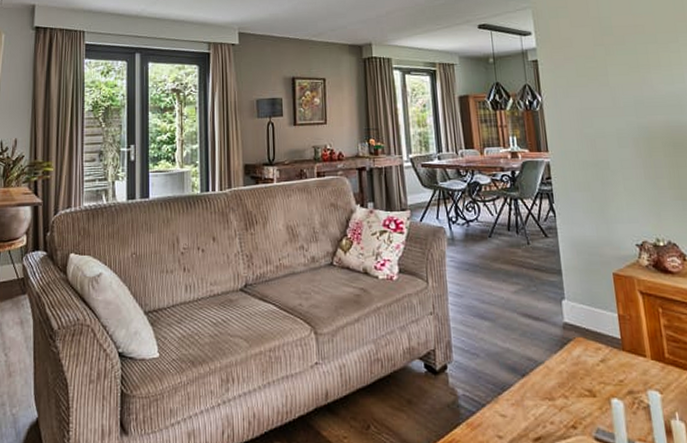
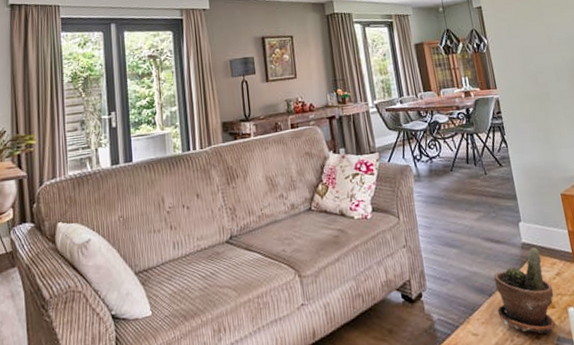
potted plant: none [529,329,597,425] -> present [494,247,556,335]

